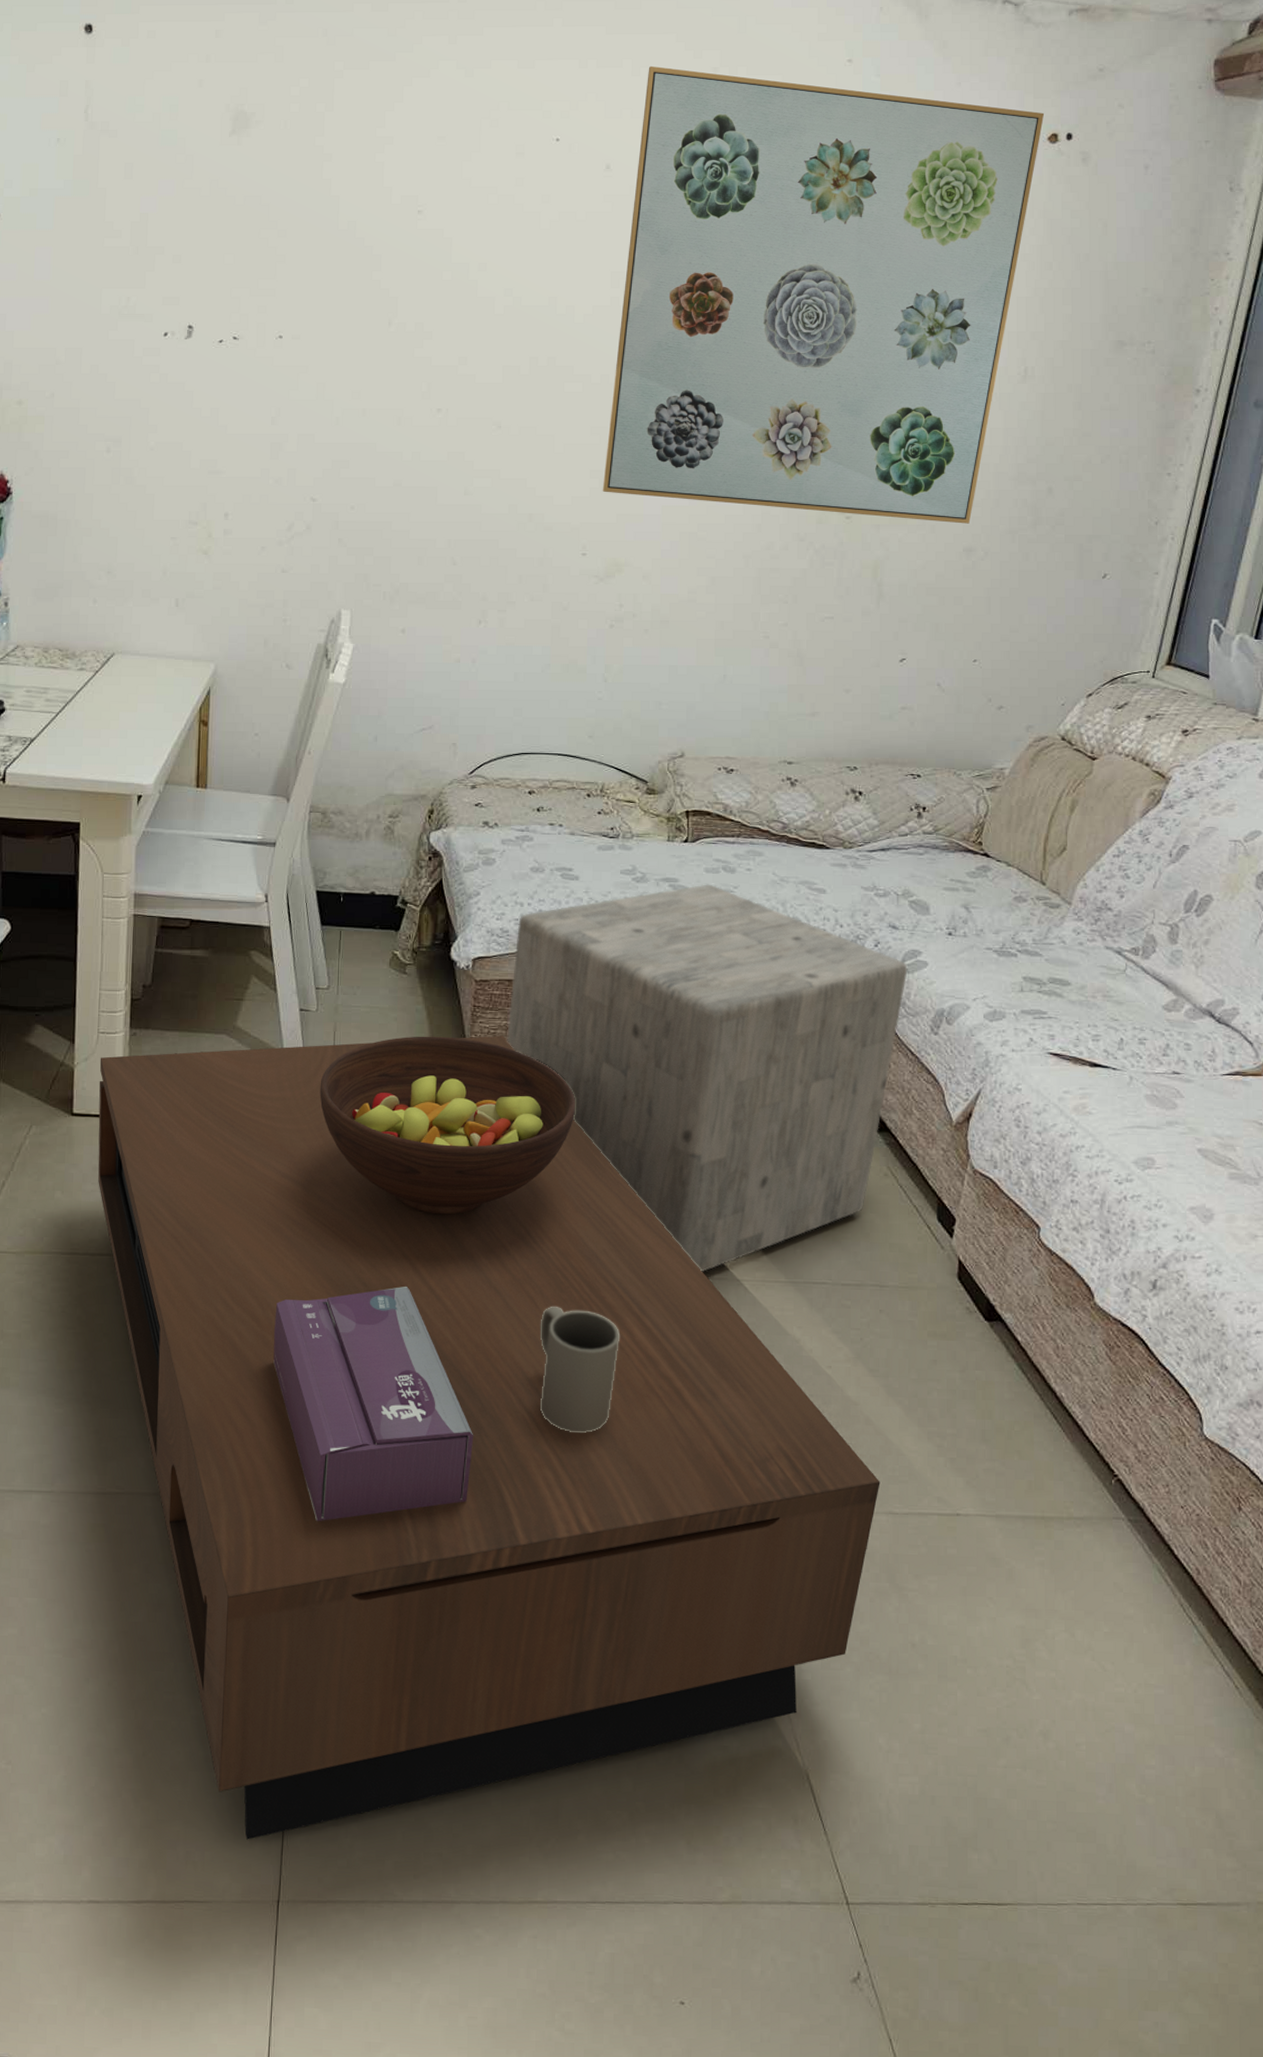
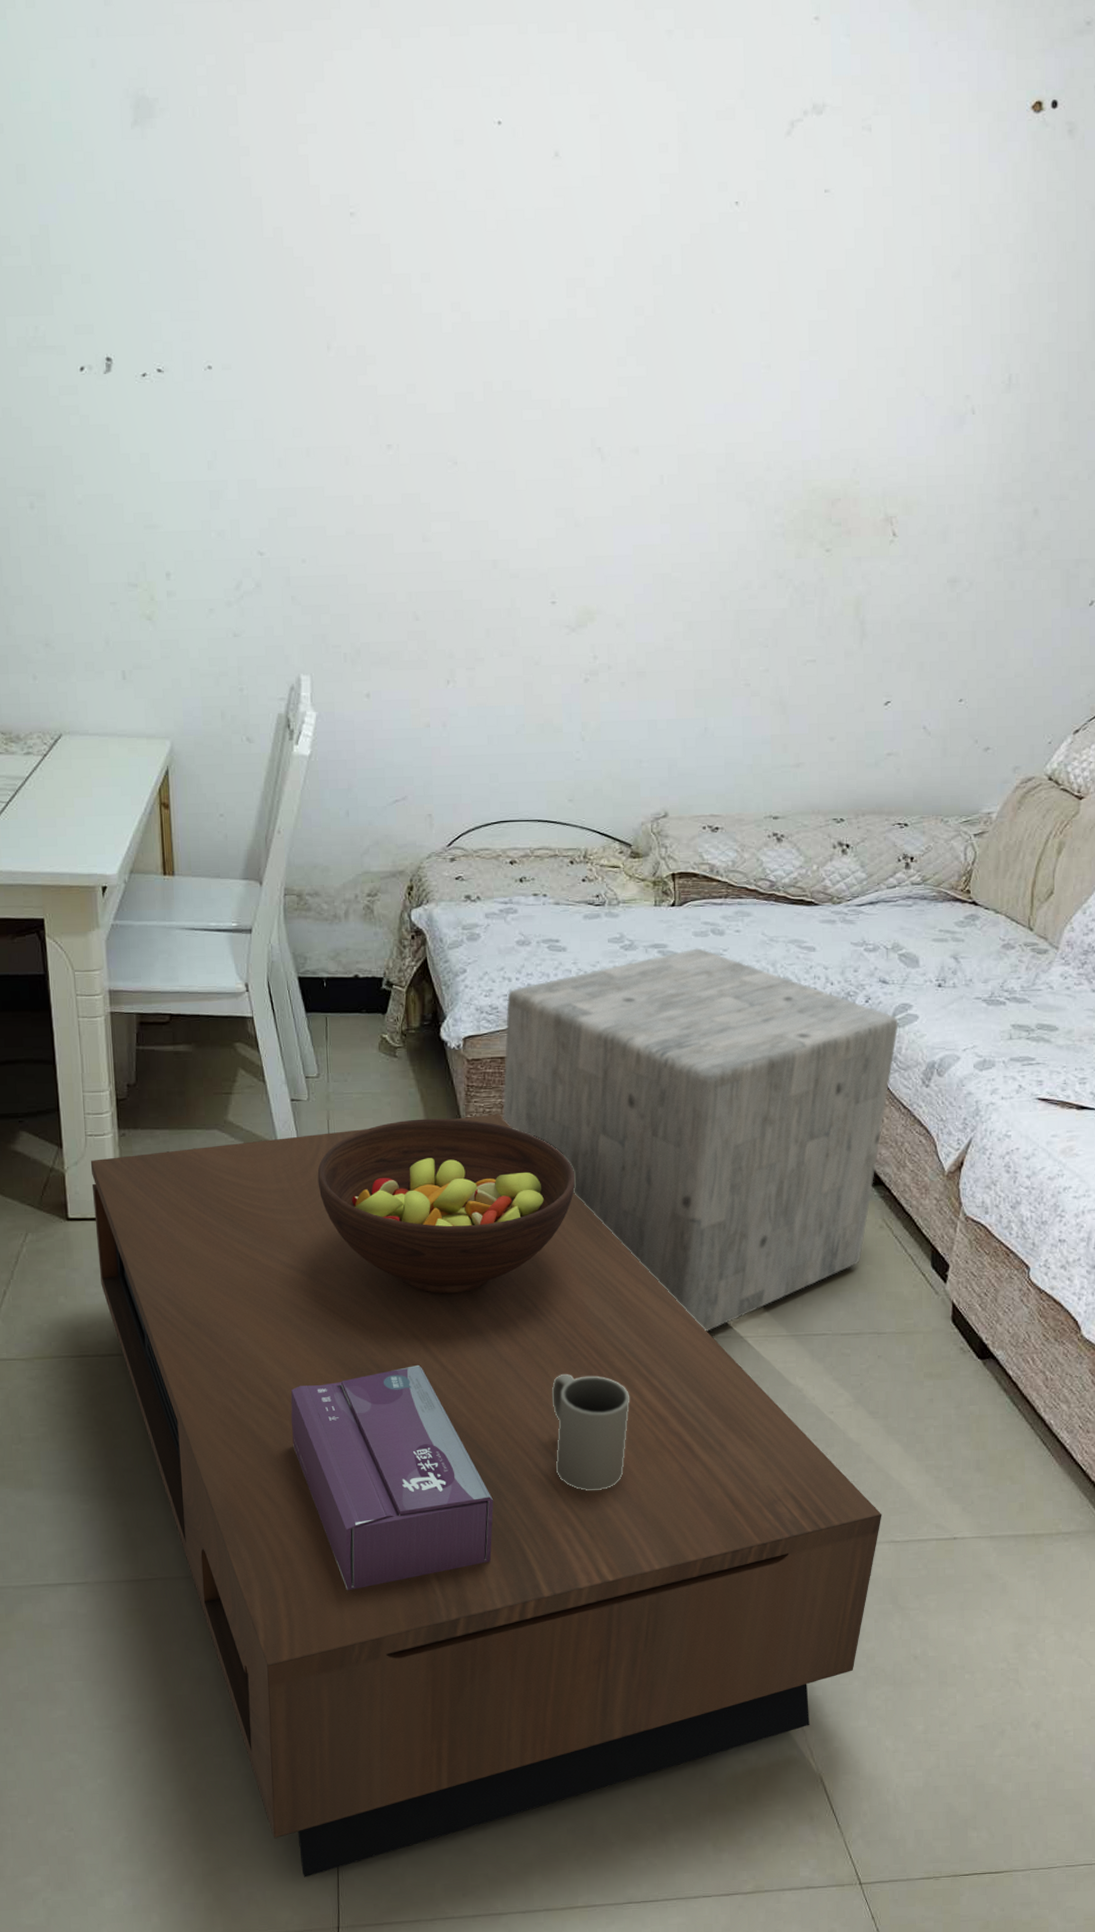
wall art: present [602,66,1045,524] -> none [569,29,1028,552]

